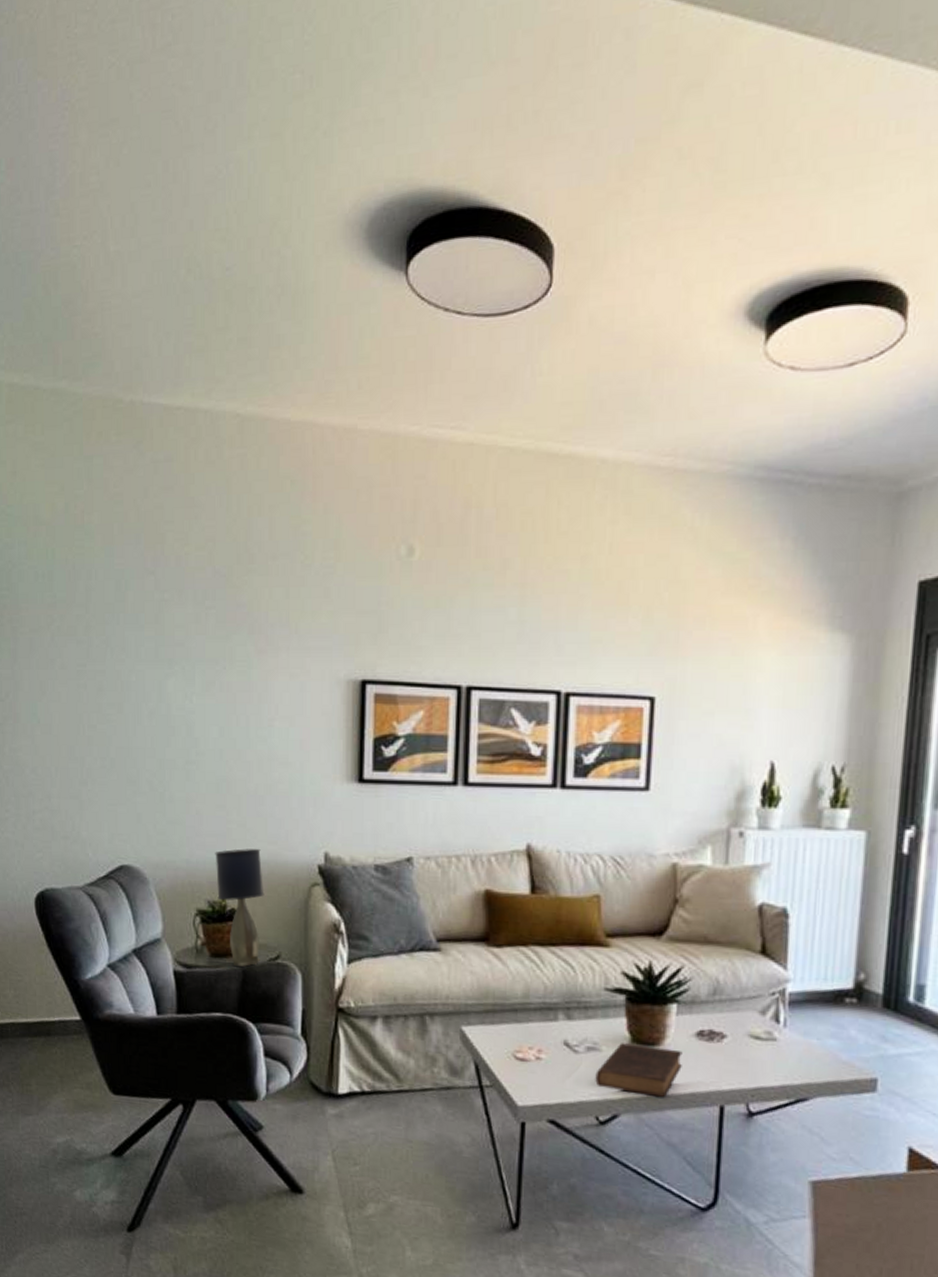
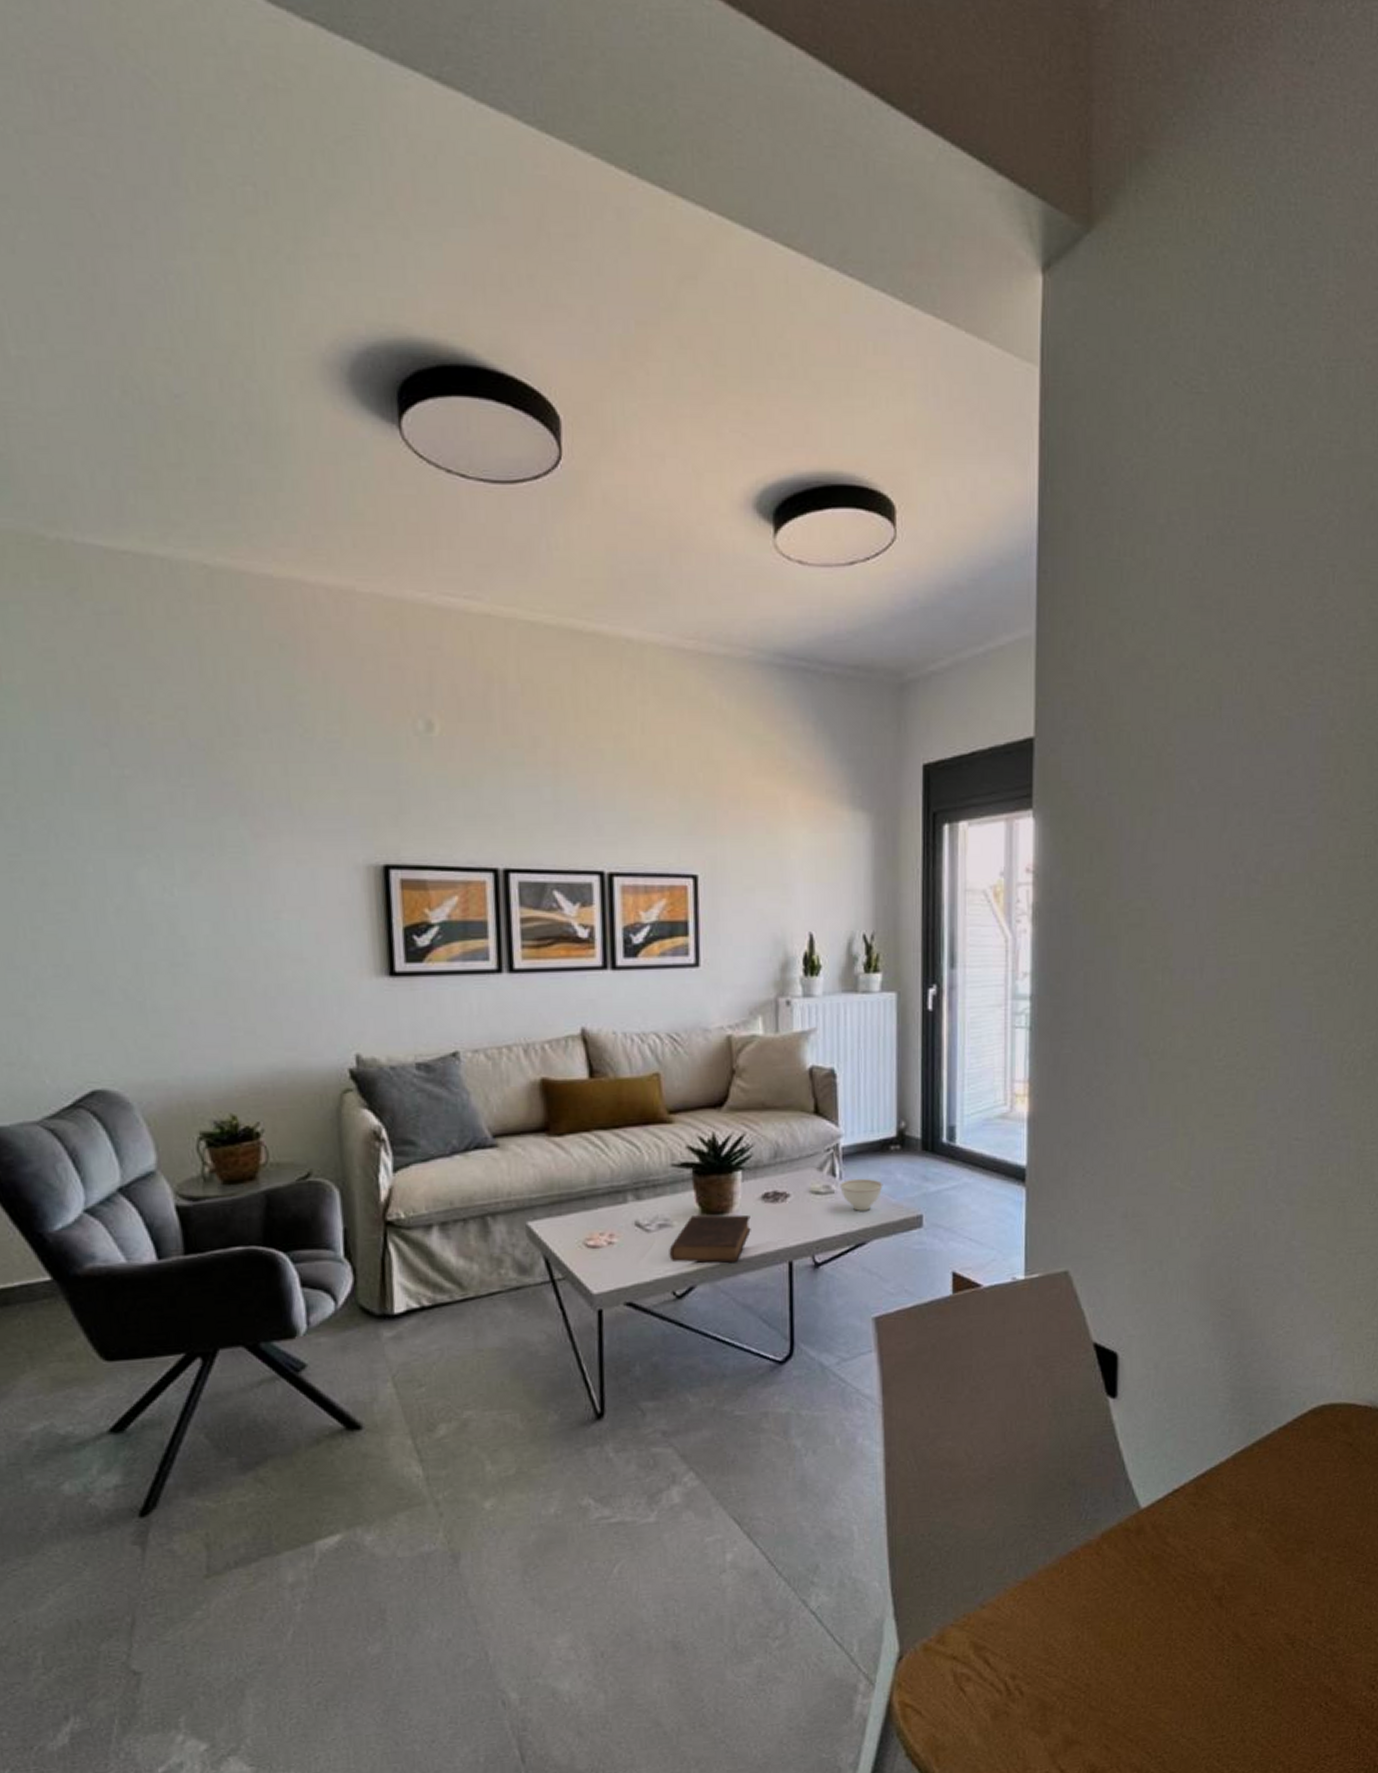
table lamp: present [215,849,265,967] -> none [218,1058,287,1191]
bowl: none [783,1028,834,1065] -> present [840,1178,883,1211]

